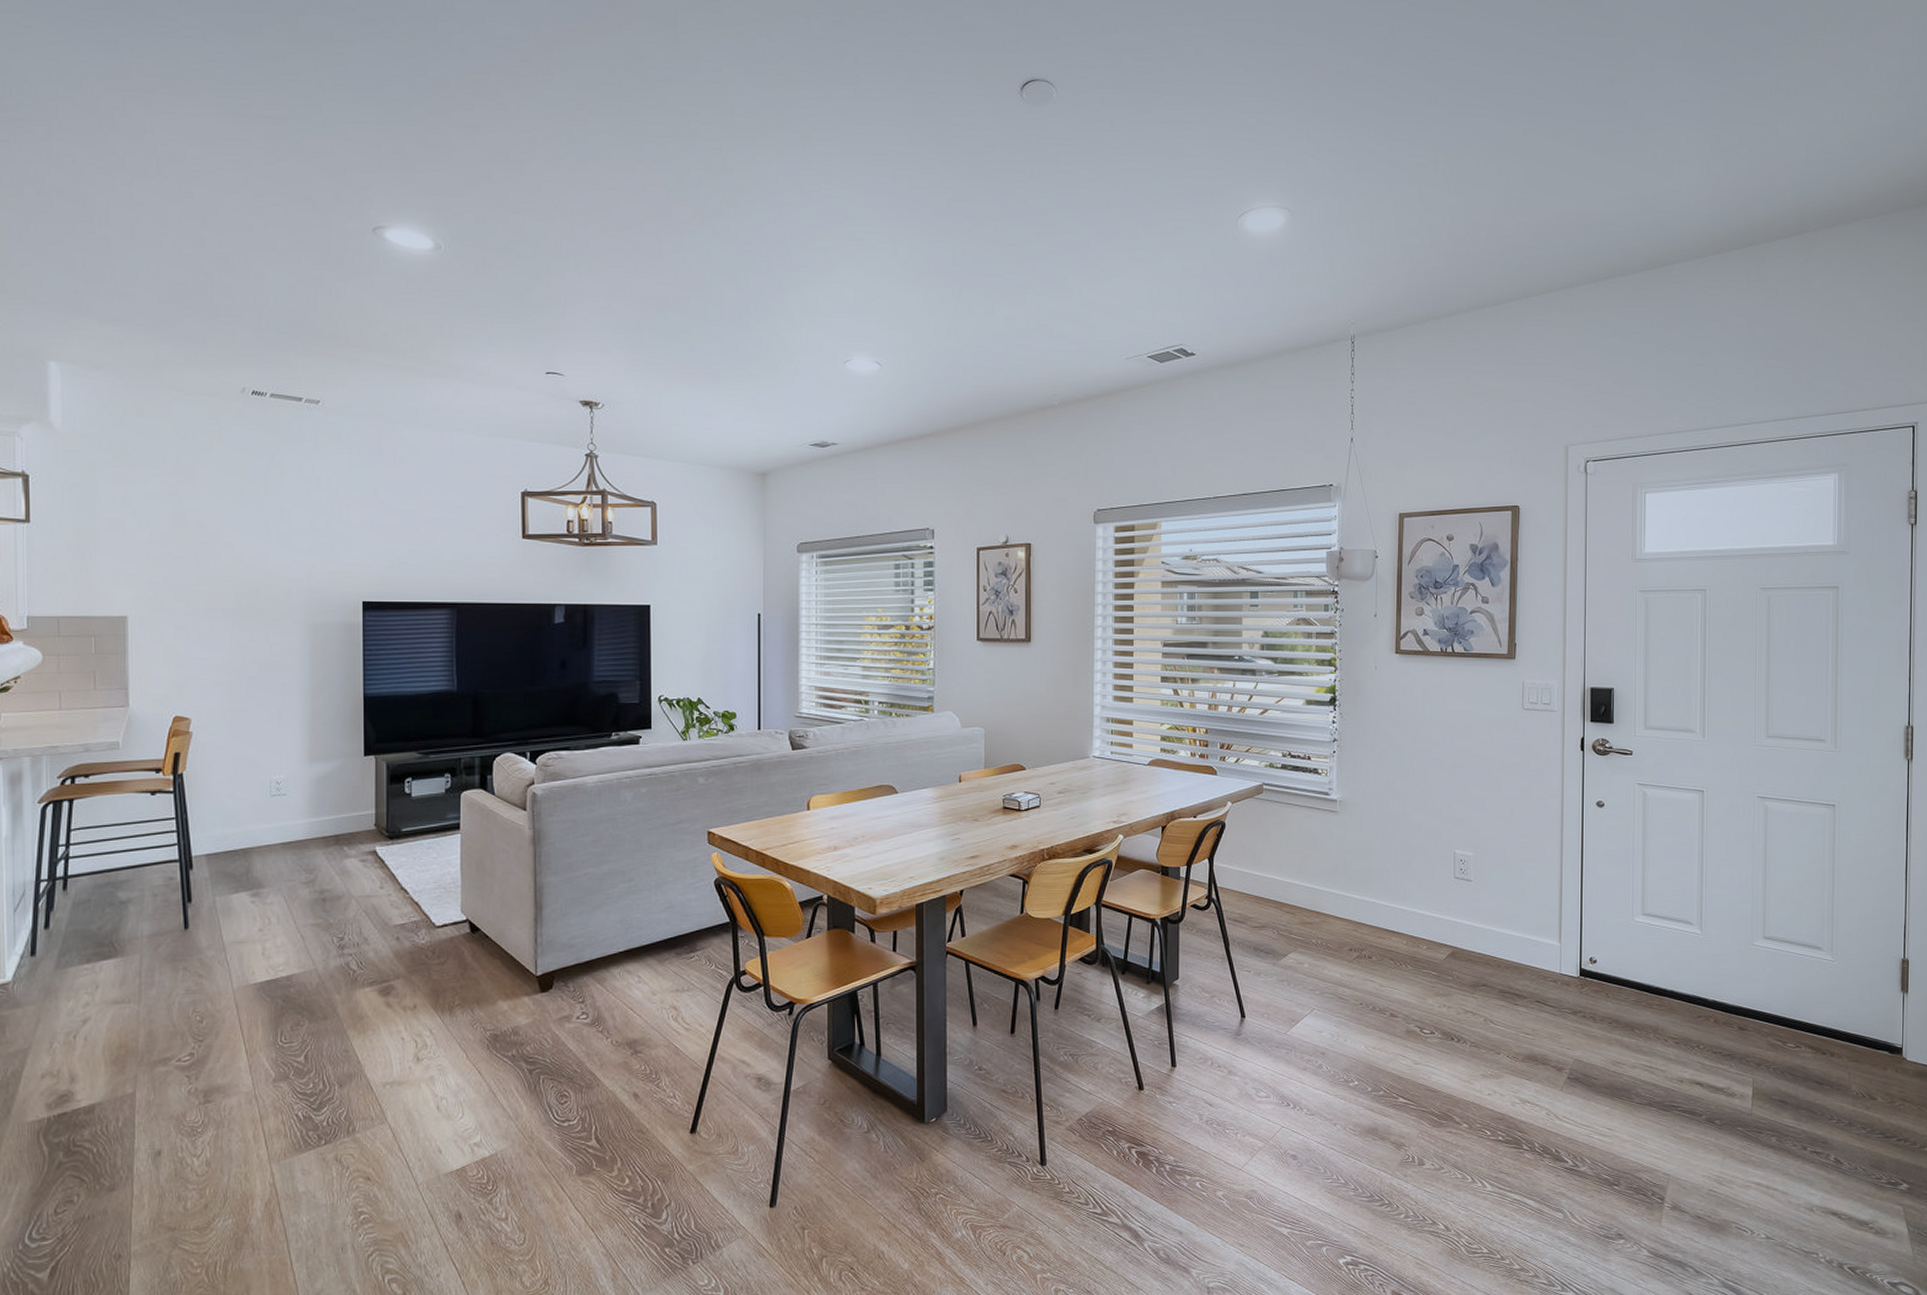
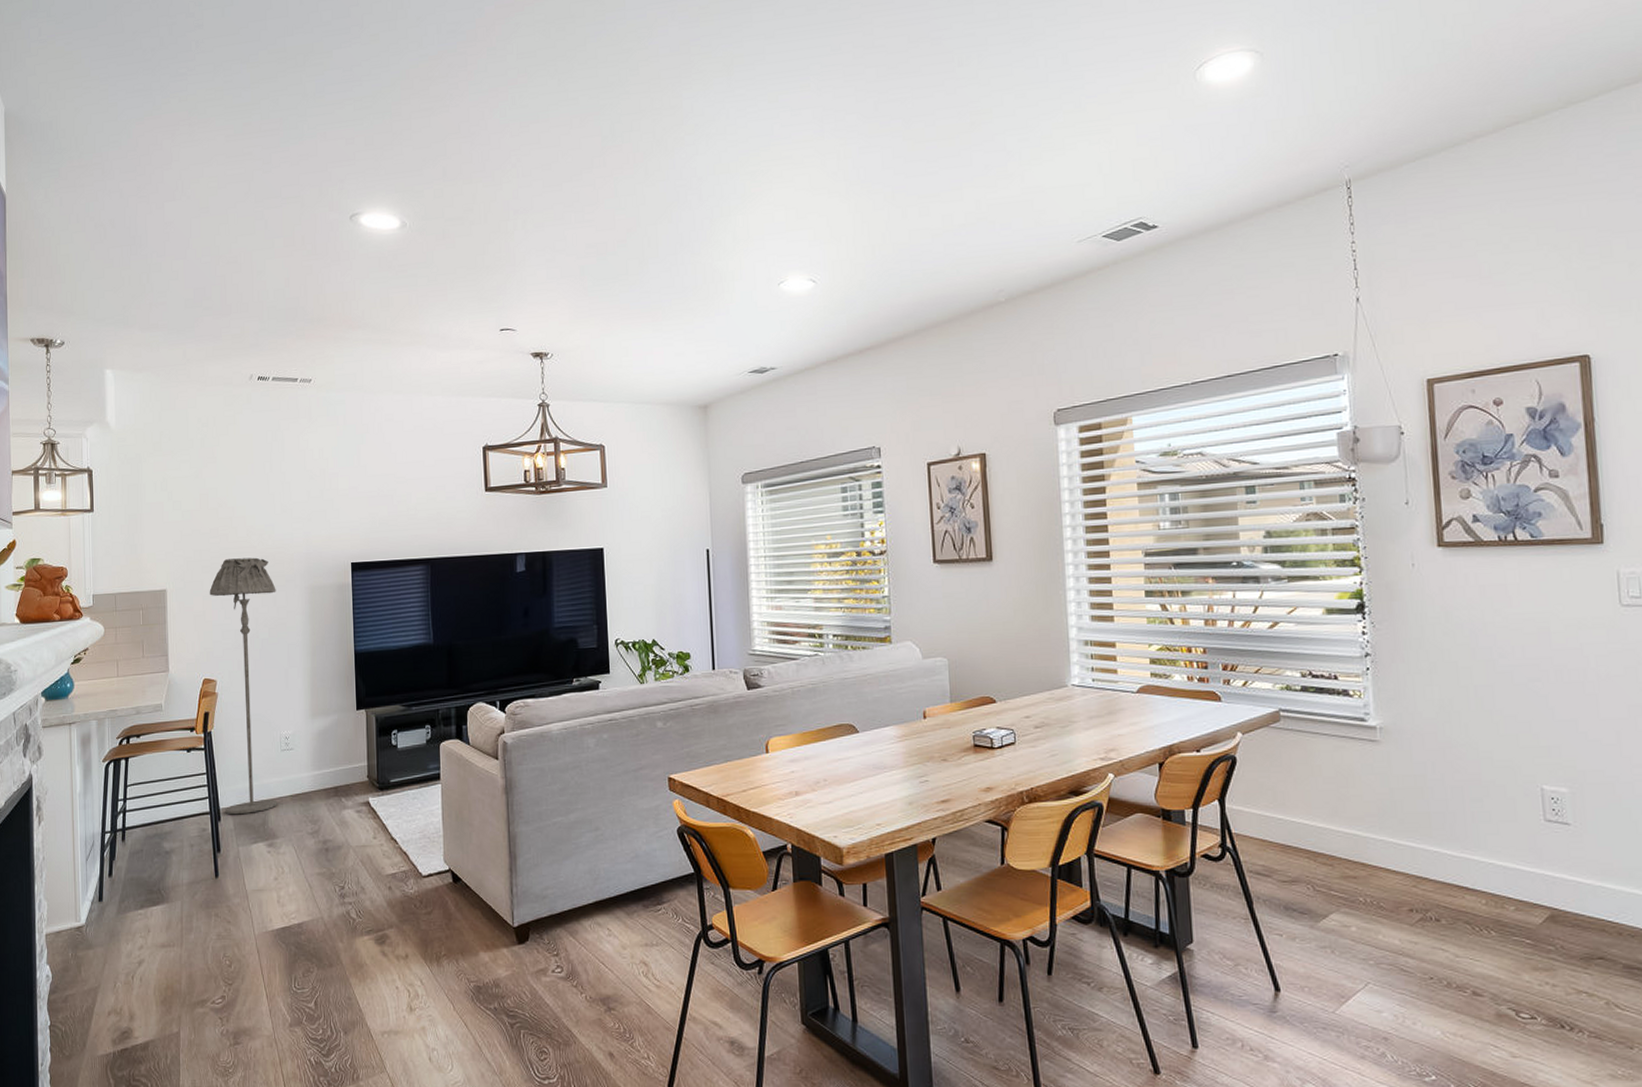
floor lamp: none [183,588,269,863] -> present [209,557,277,815]

